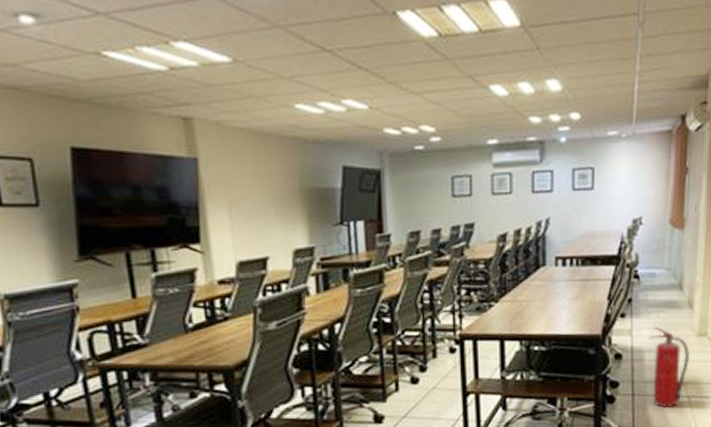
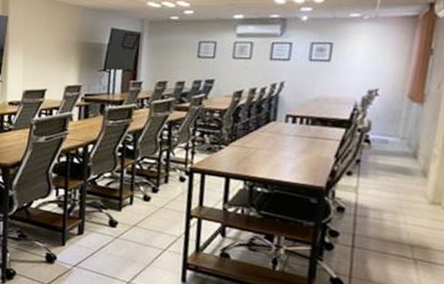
fire extinguisher: present [648,327,691,408] -> none [374,189,421,266]

